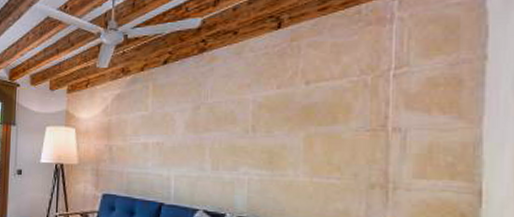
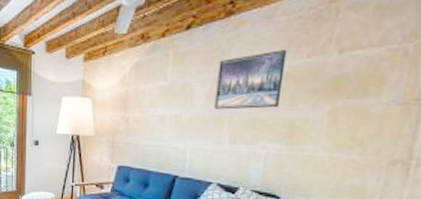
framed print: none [195,82,258,137] -> present [214,50,288,110]

